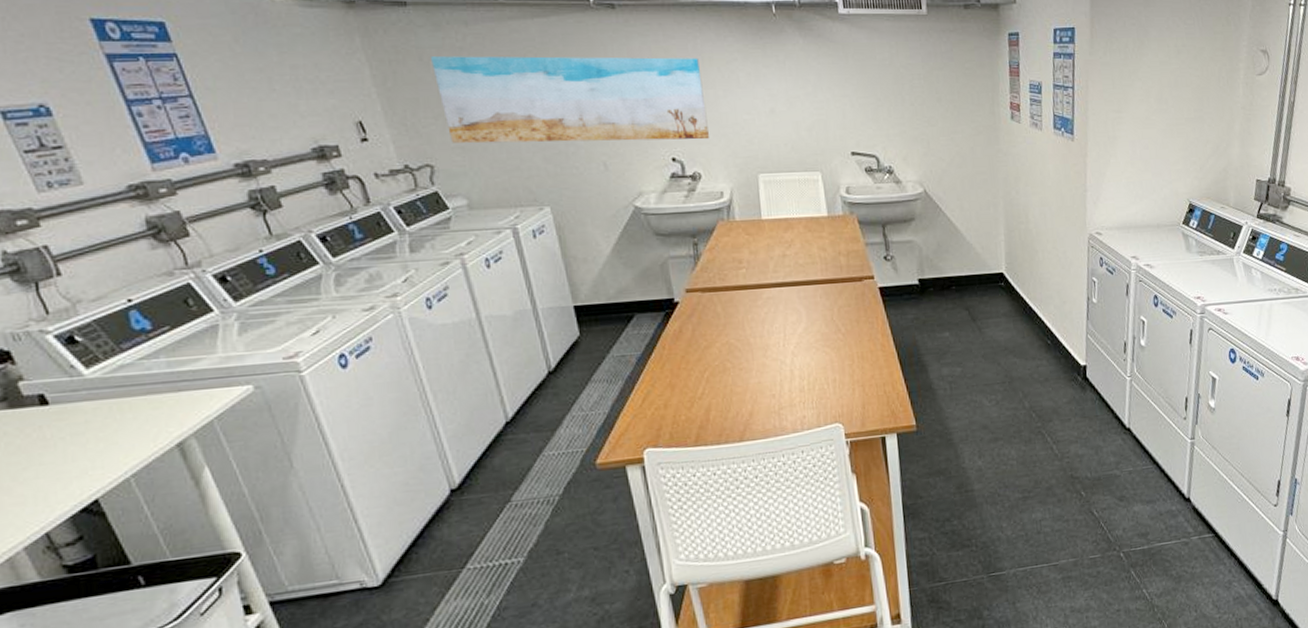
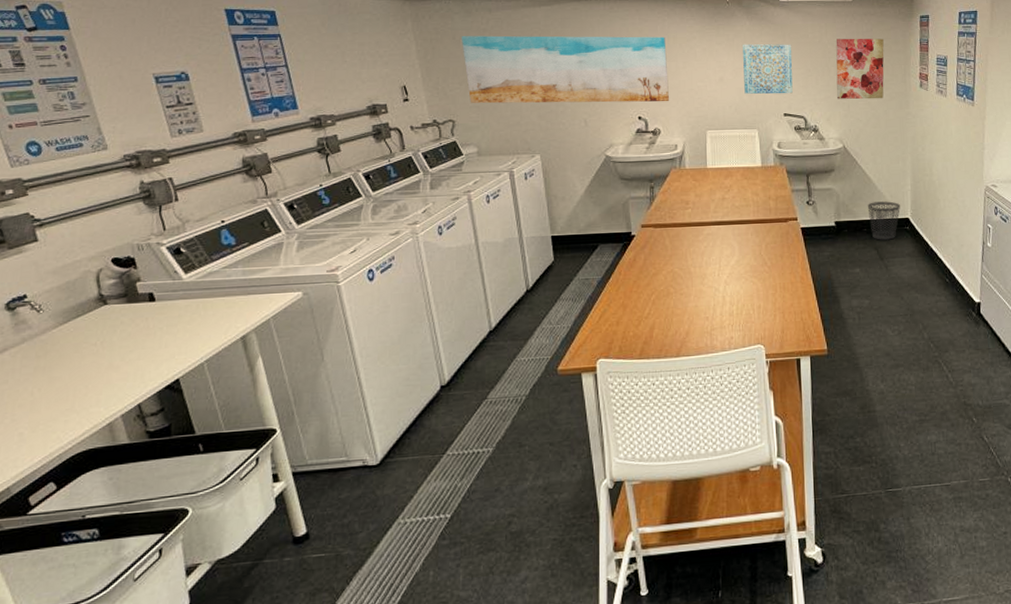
wall art: none [796,67,861,129] -> present [743,44,793,94]
wall art: none [909,60,969,134] -> present [836,38,884,99]
wastebasket: none [955,253,993,299] -> present [867,200,900,240]

